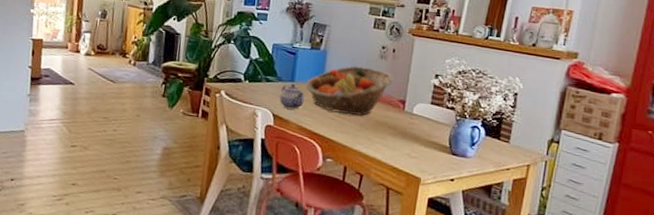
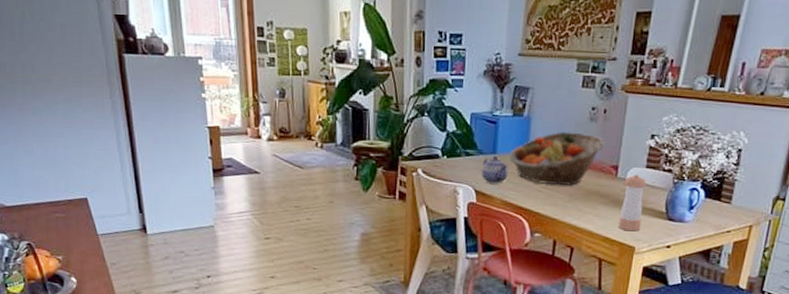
pepper shaker: none [405,109,432,163] -> present [618,174,647,232]

